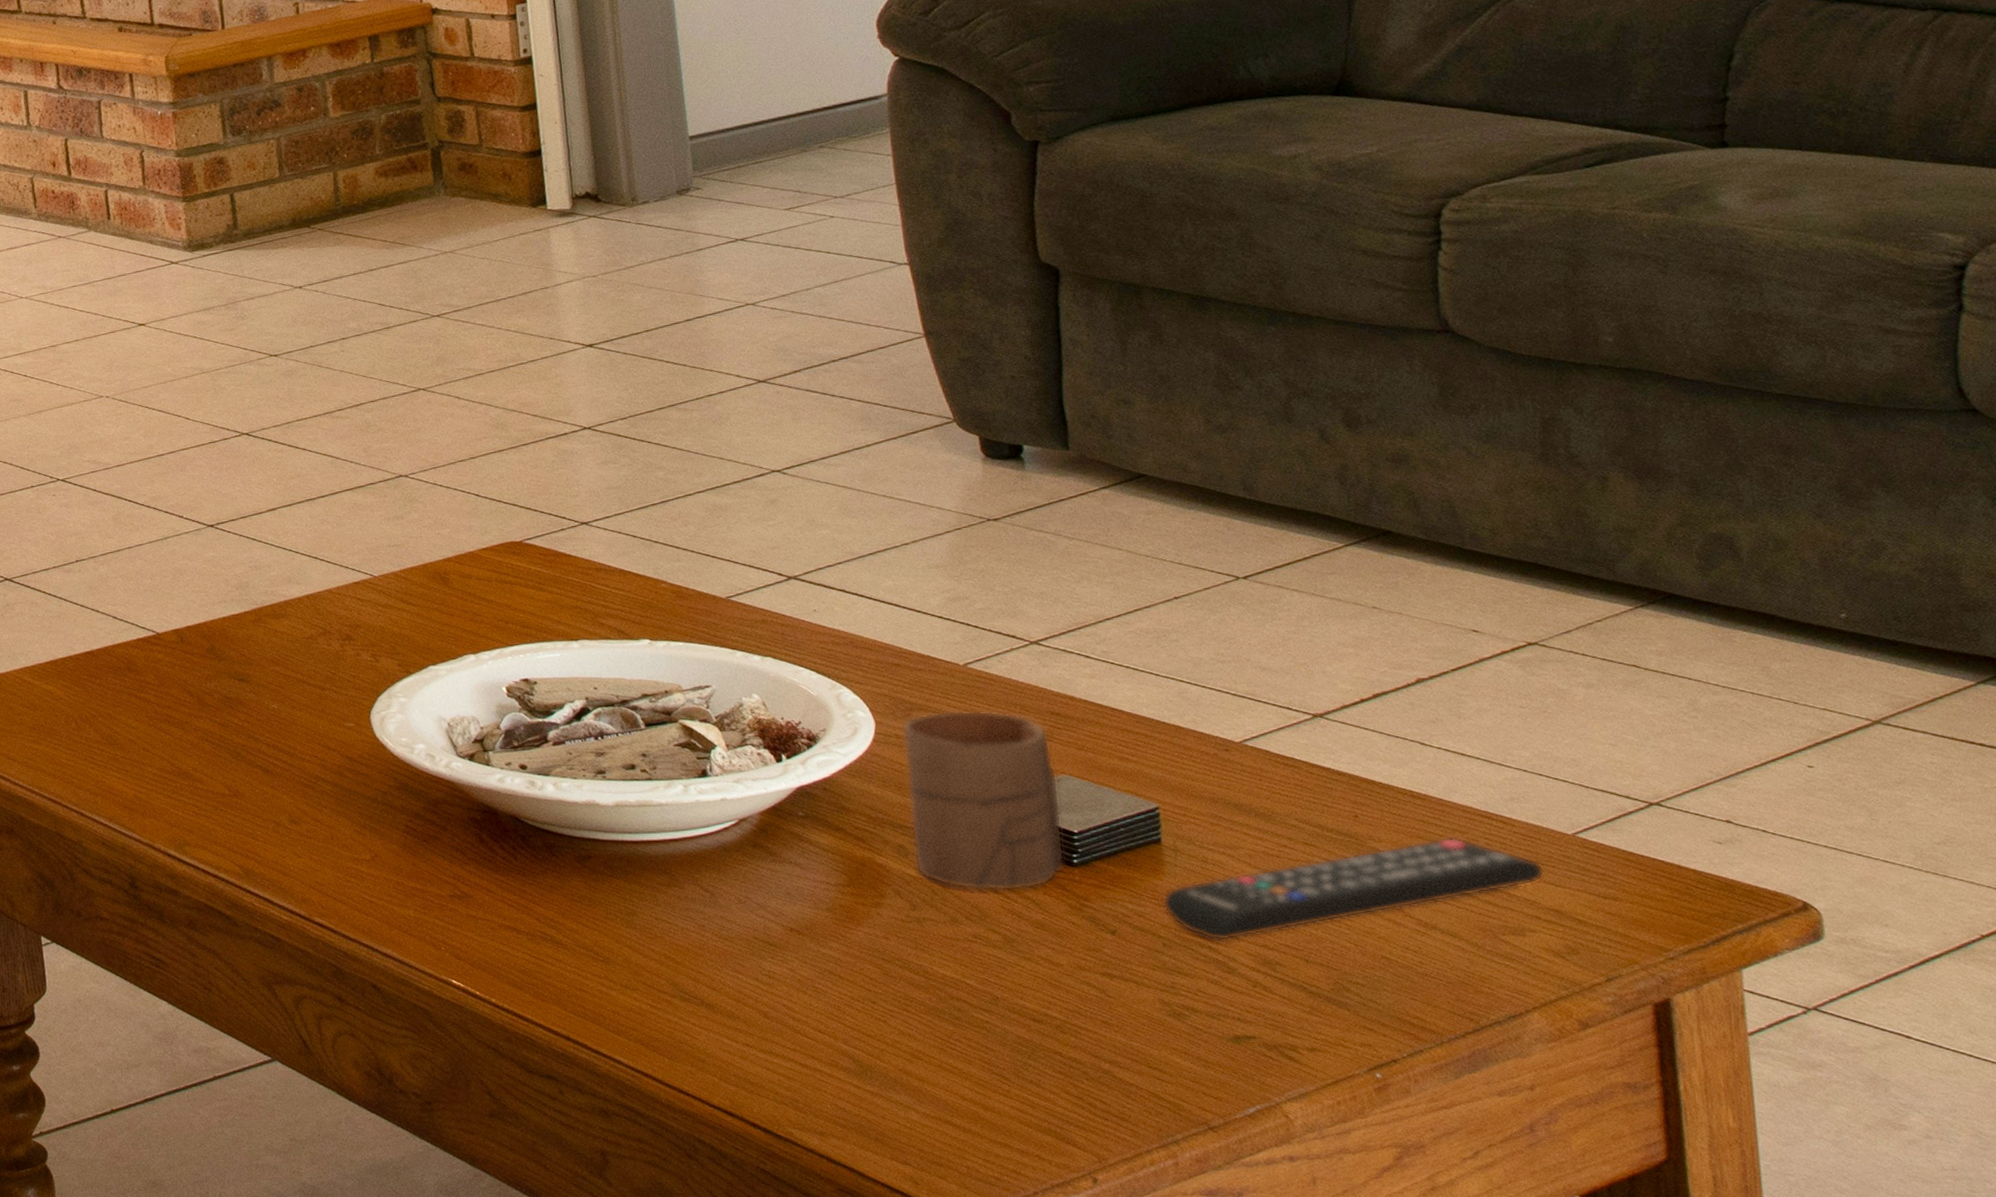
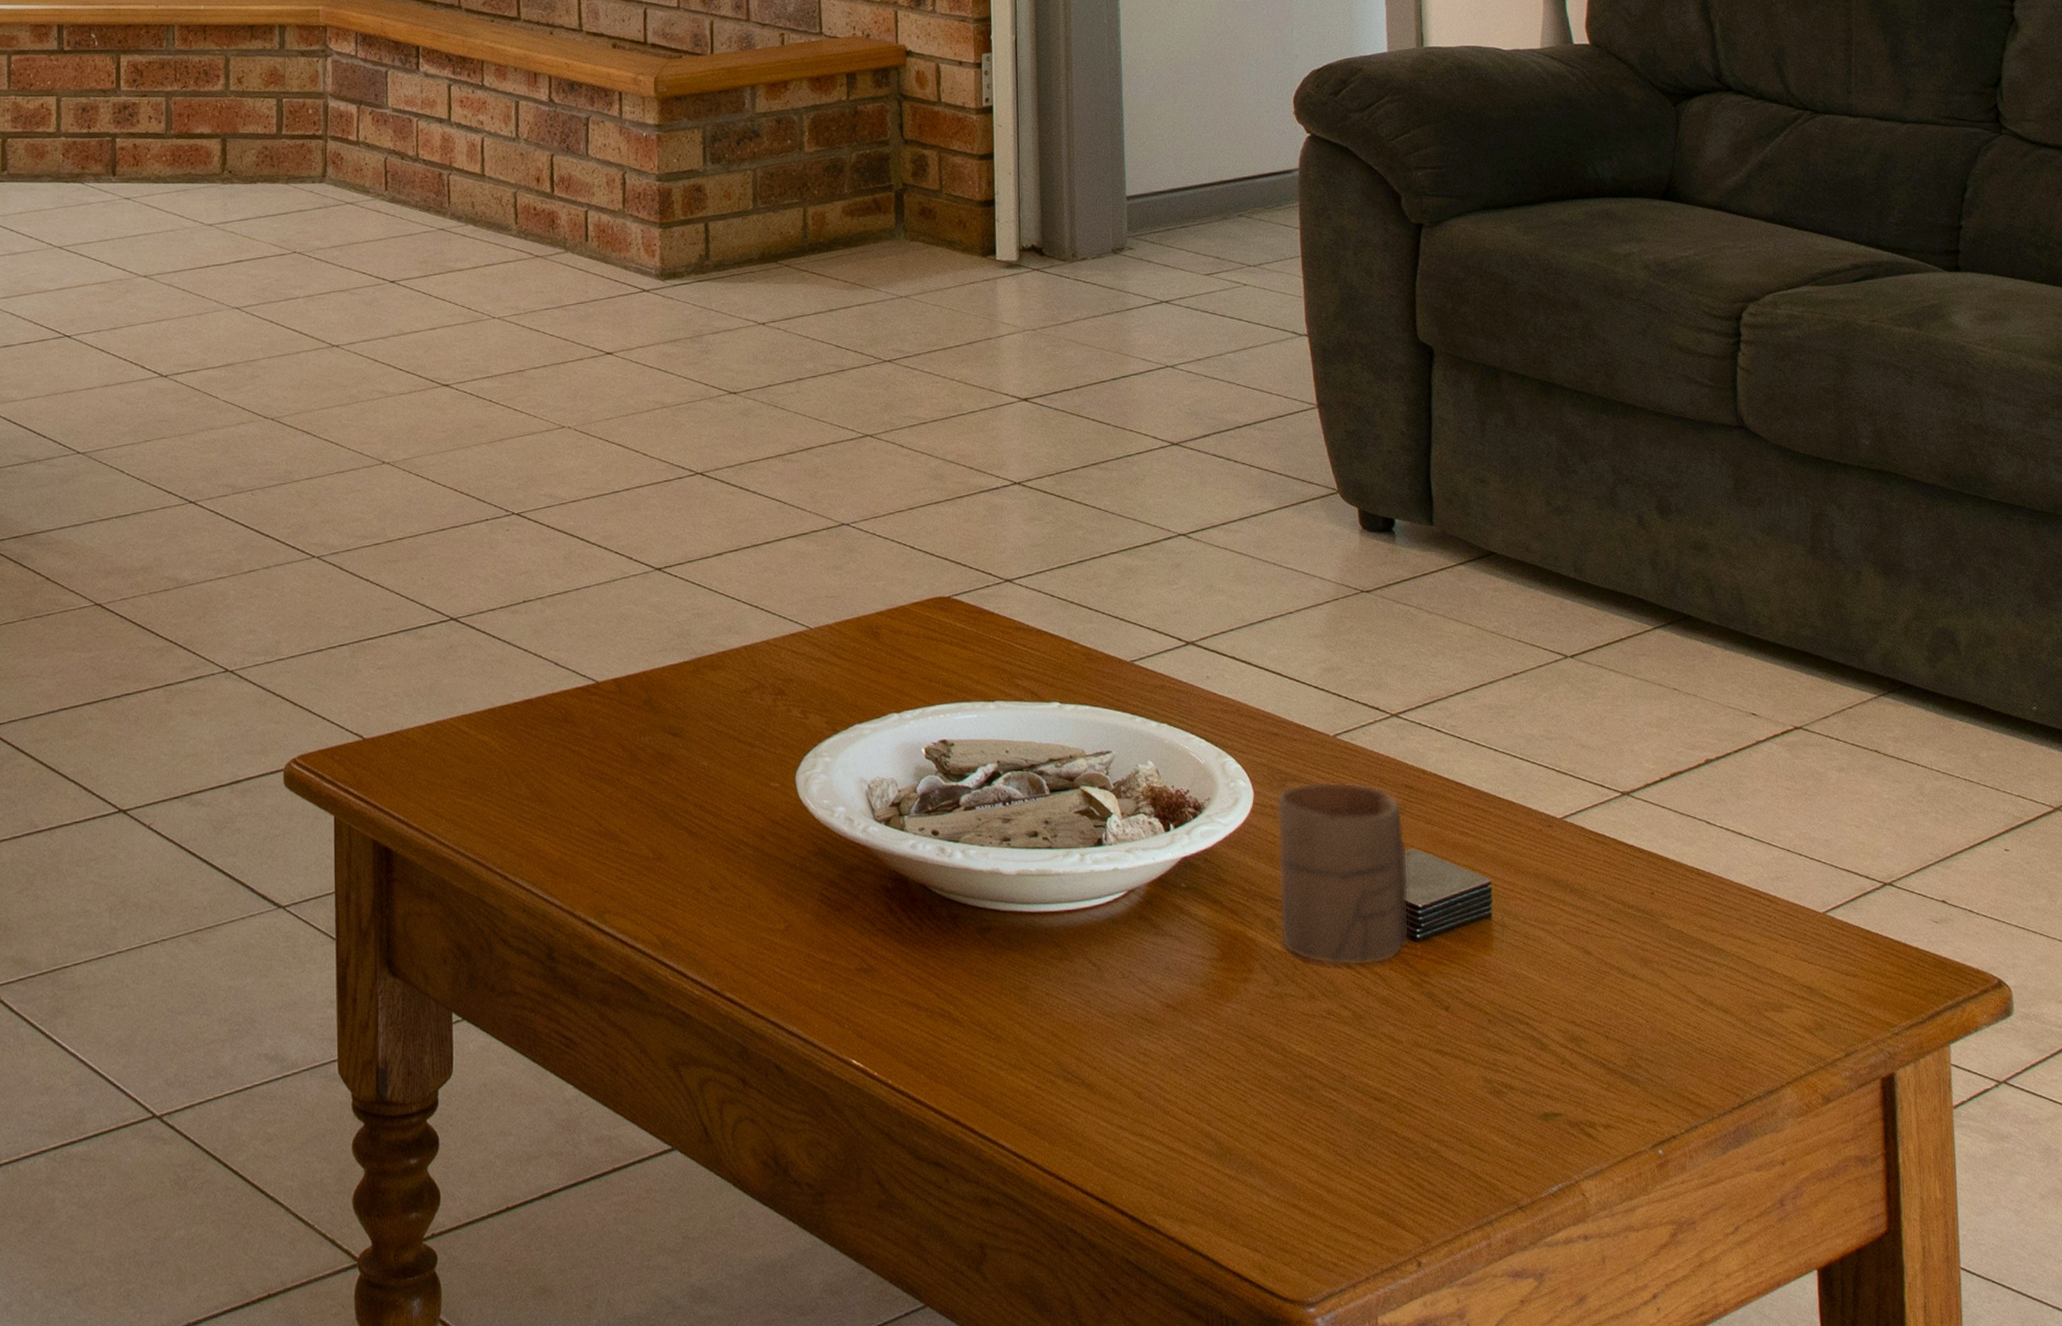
remote control: present [1161,837,1546,941] -> none [1489,915,1801,1018]

